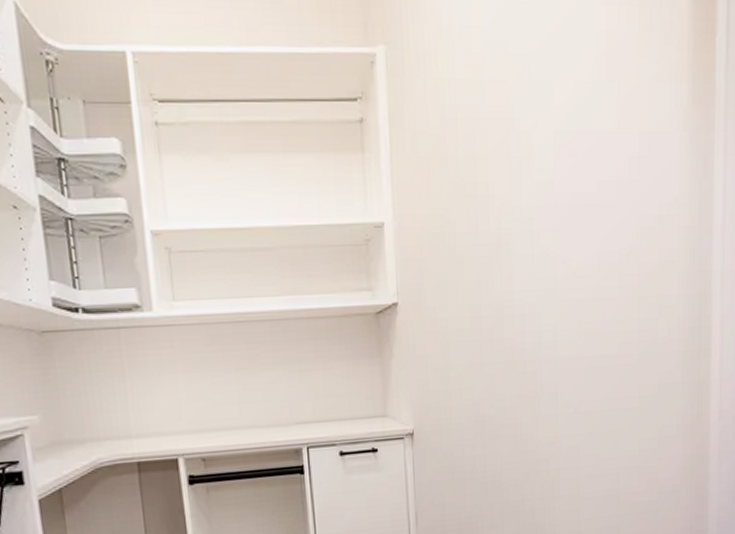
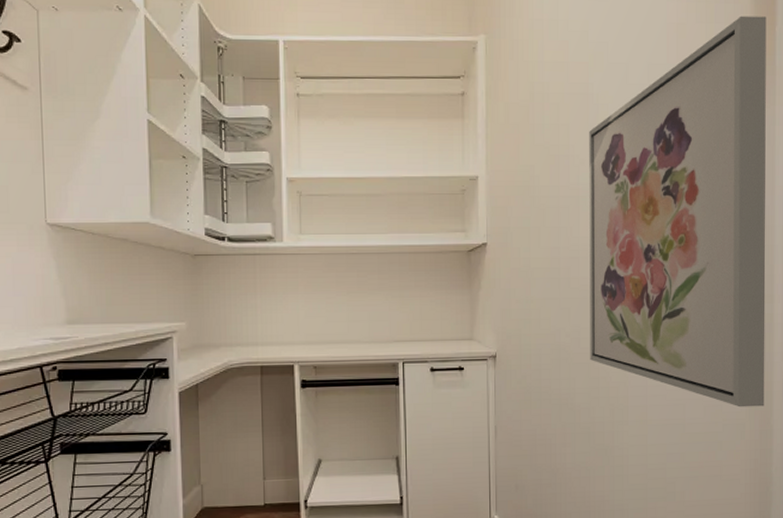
wall art: none [510,23,706,473] -> present [589,16,766,408]

